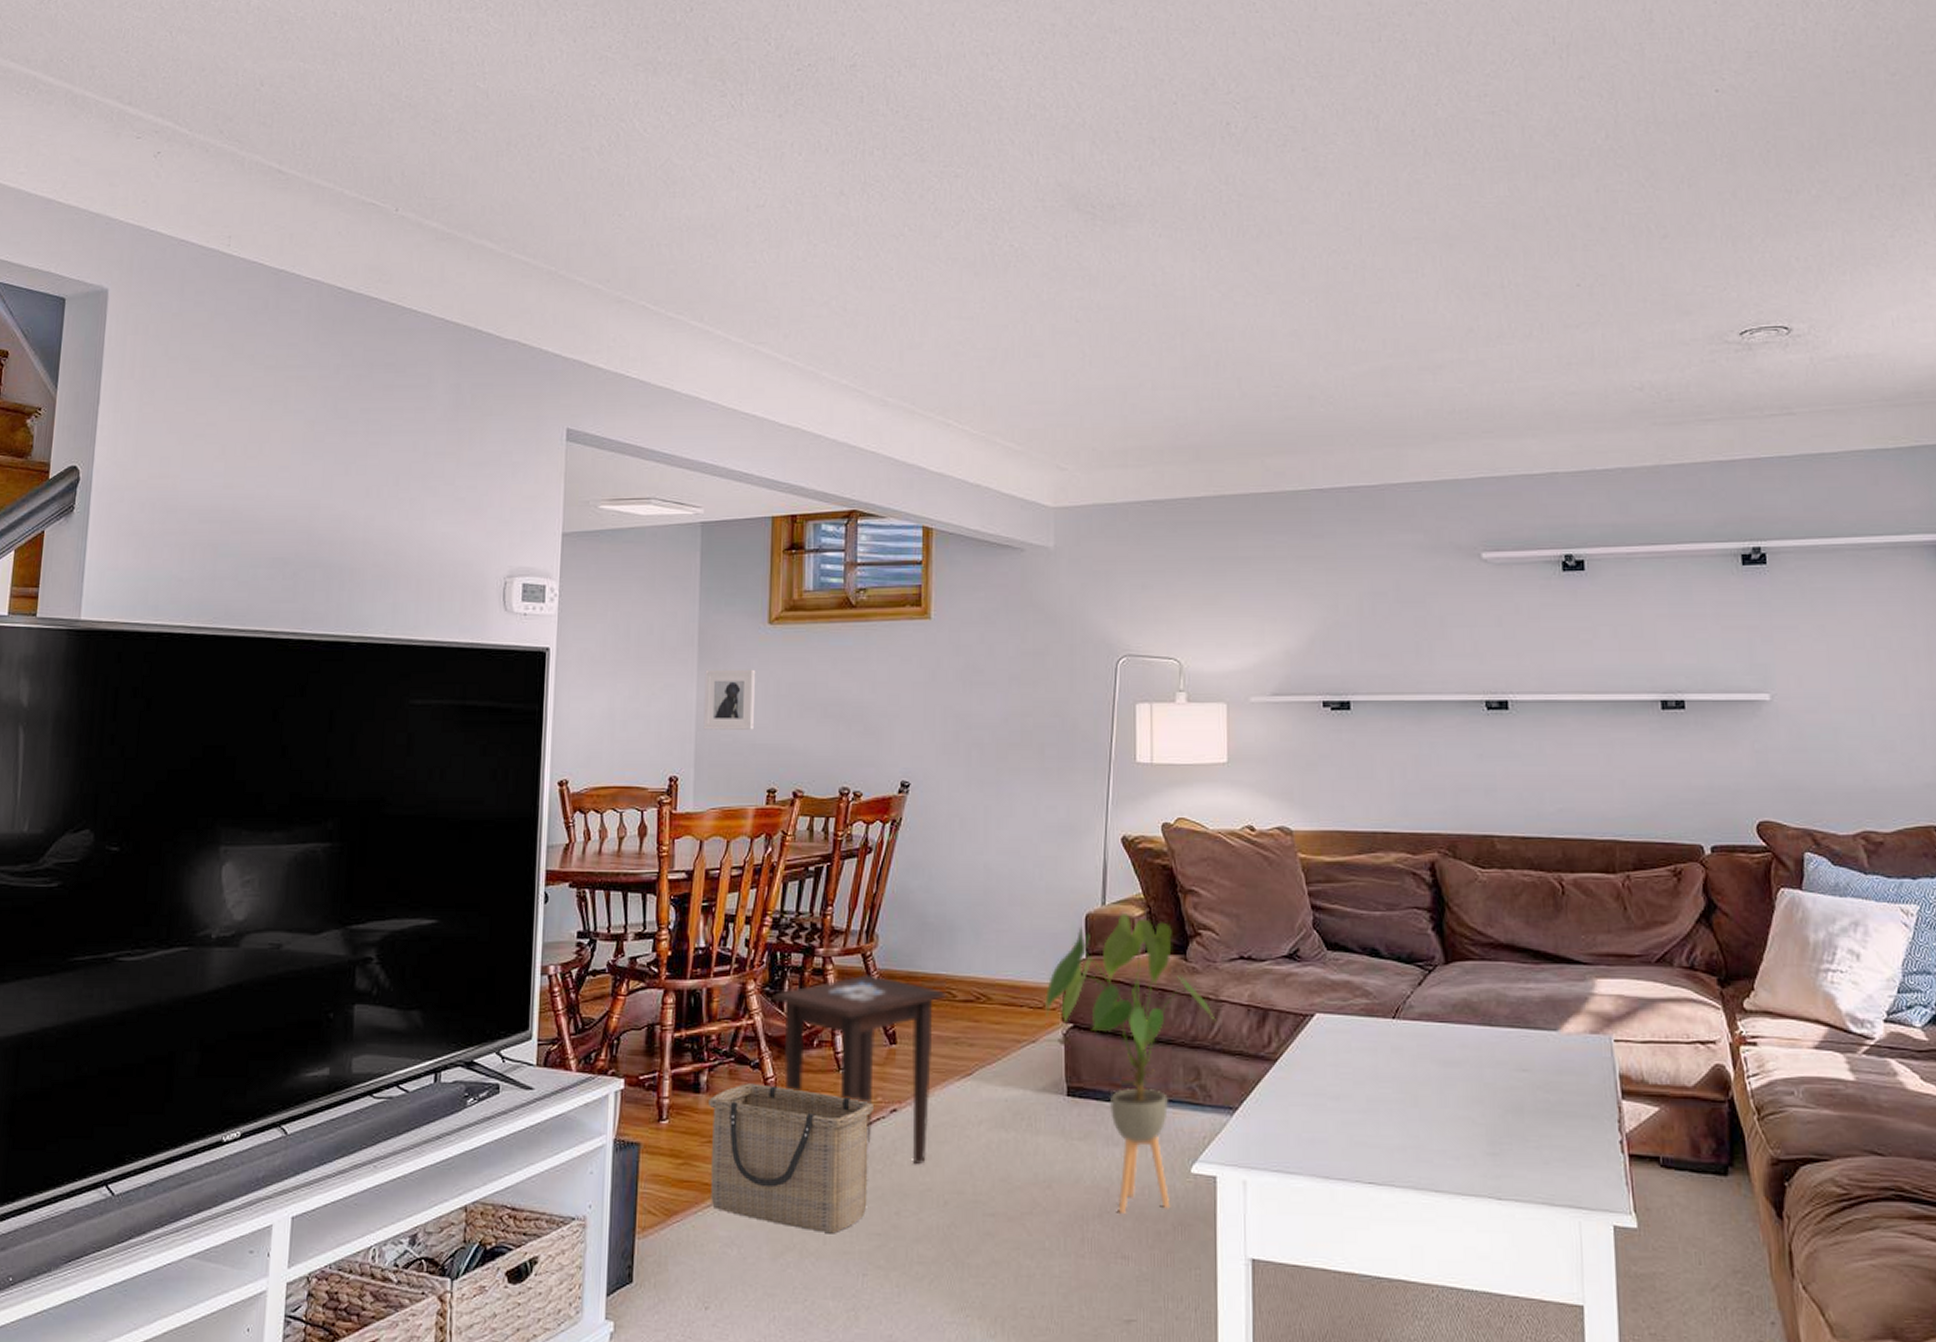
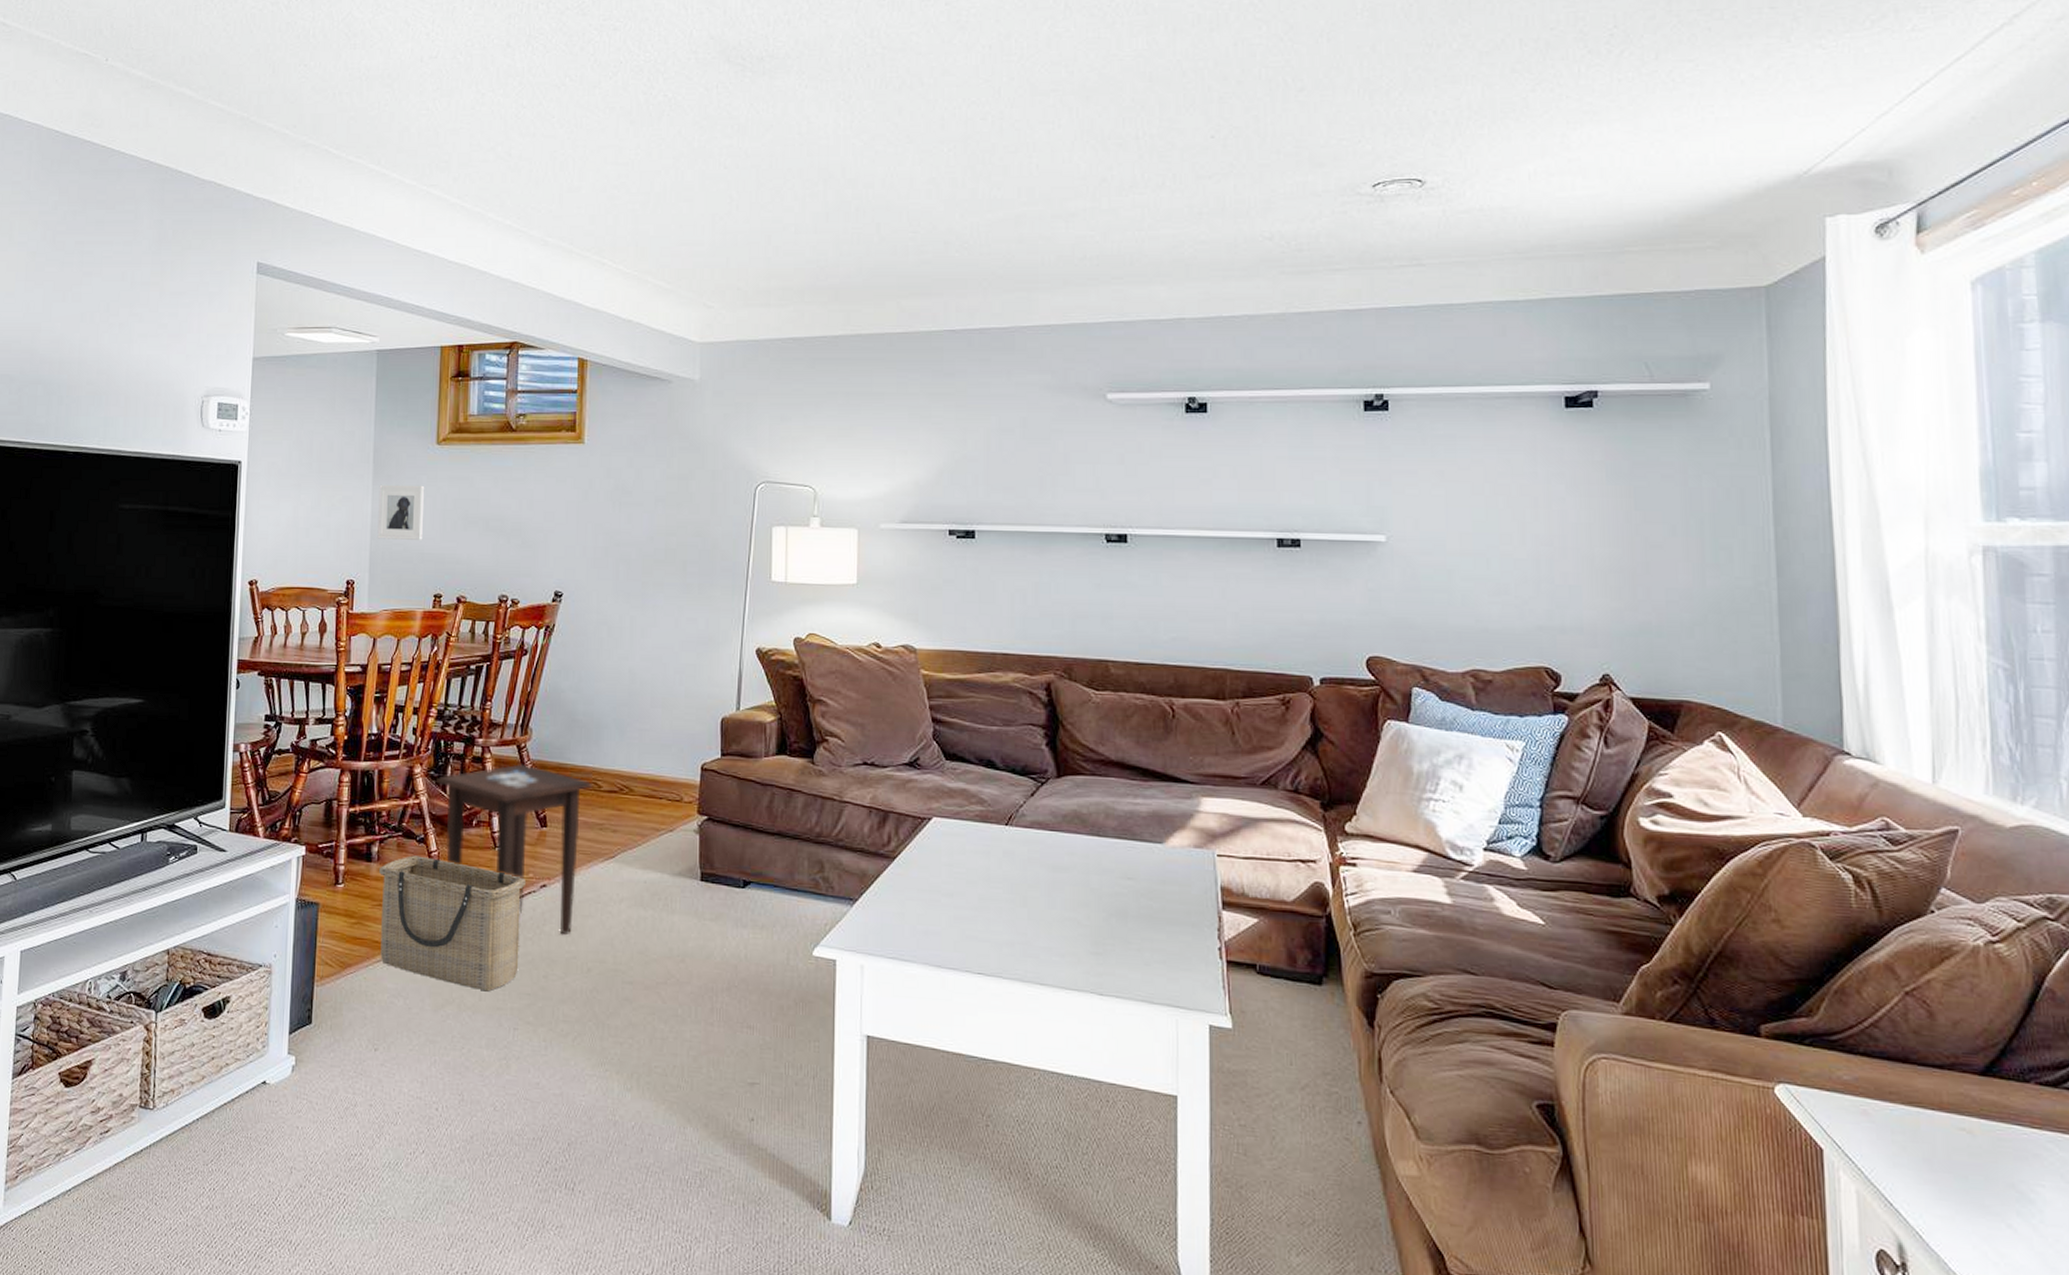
house plant: present [1045,912,1216,1215] -> none [682,717,840,989]

